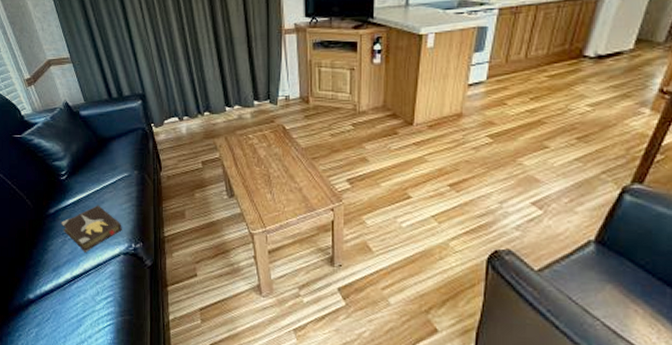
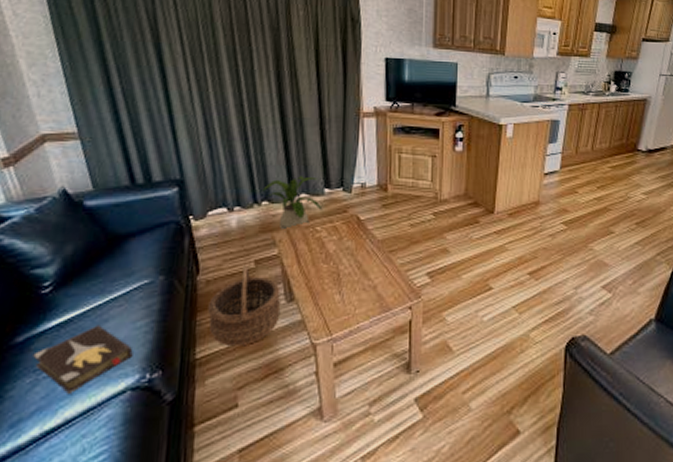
wicker basket: none [170,166,224,230] -> present [208,266,281,347]
house plant: none [204,90,253,139] -> present [263,176,323,232]

